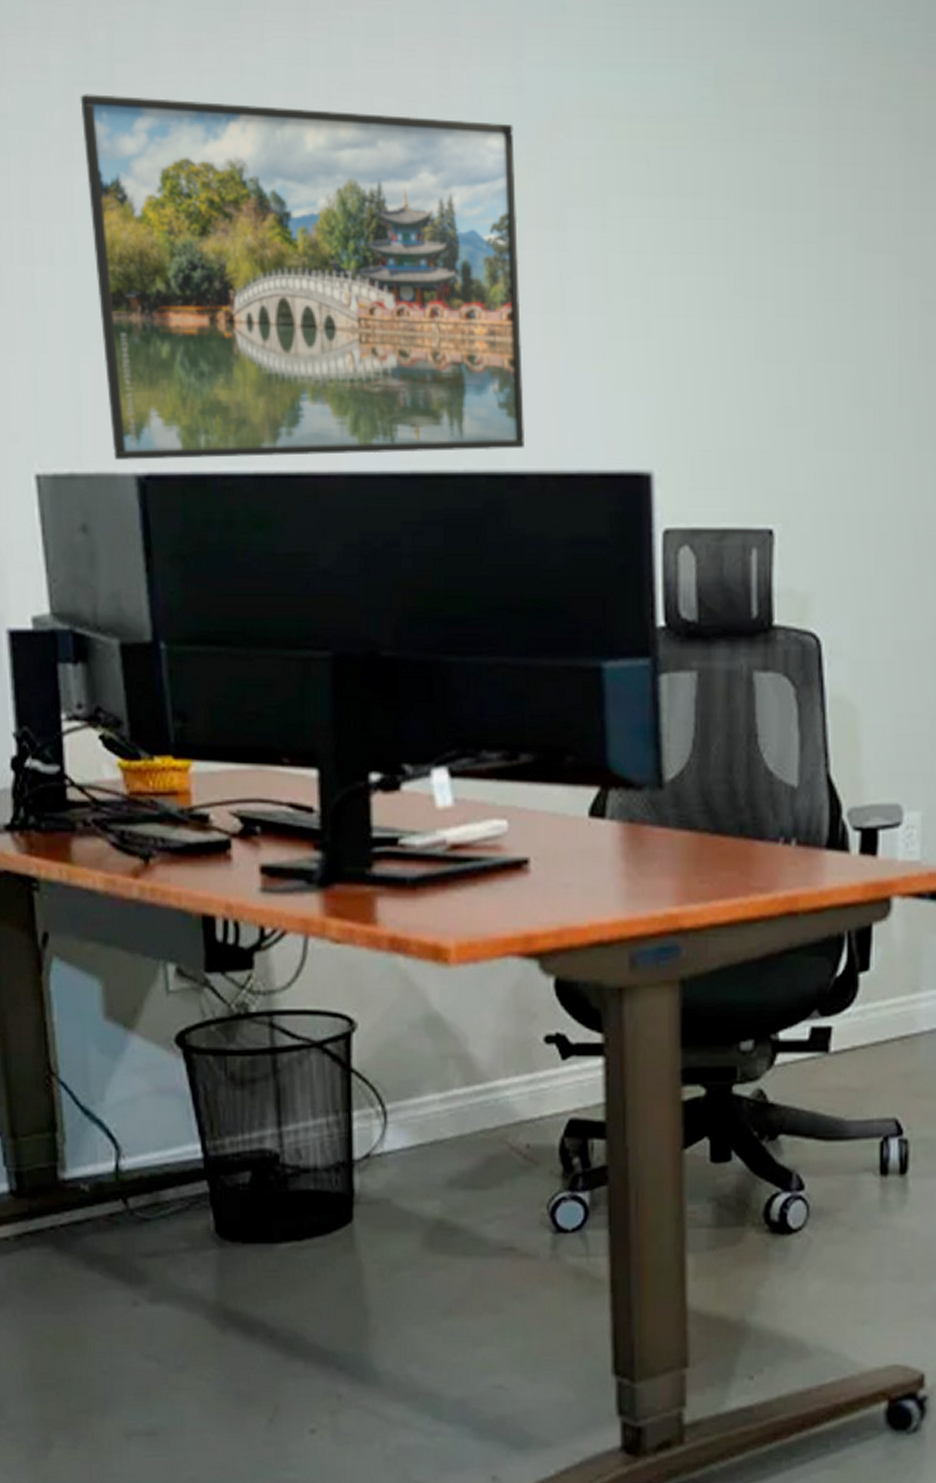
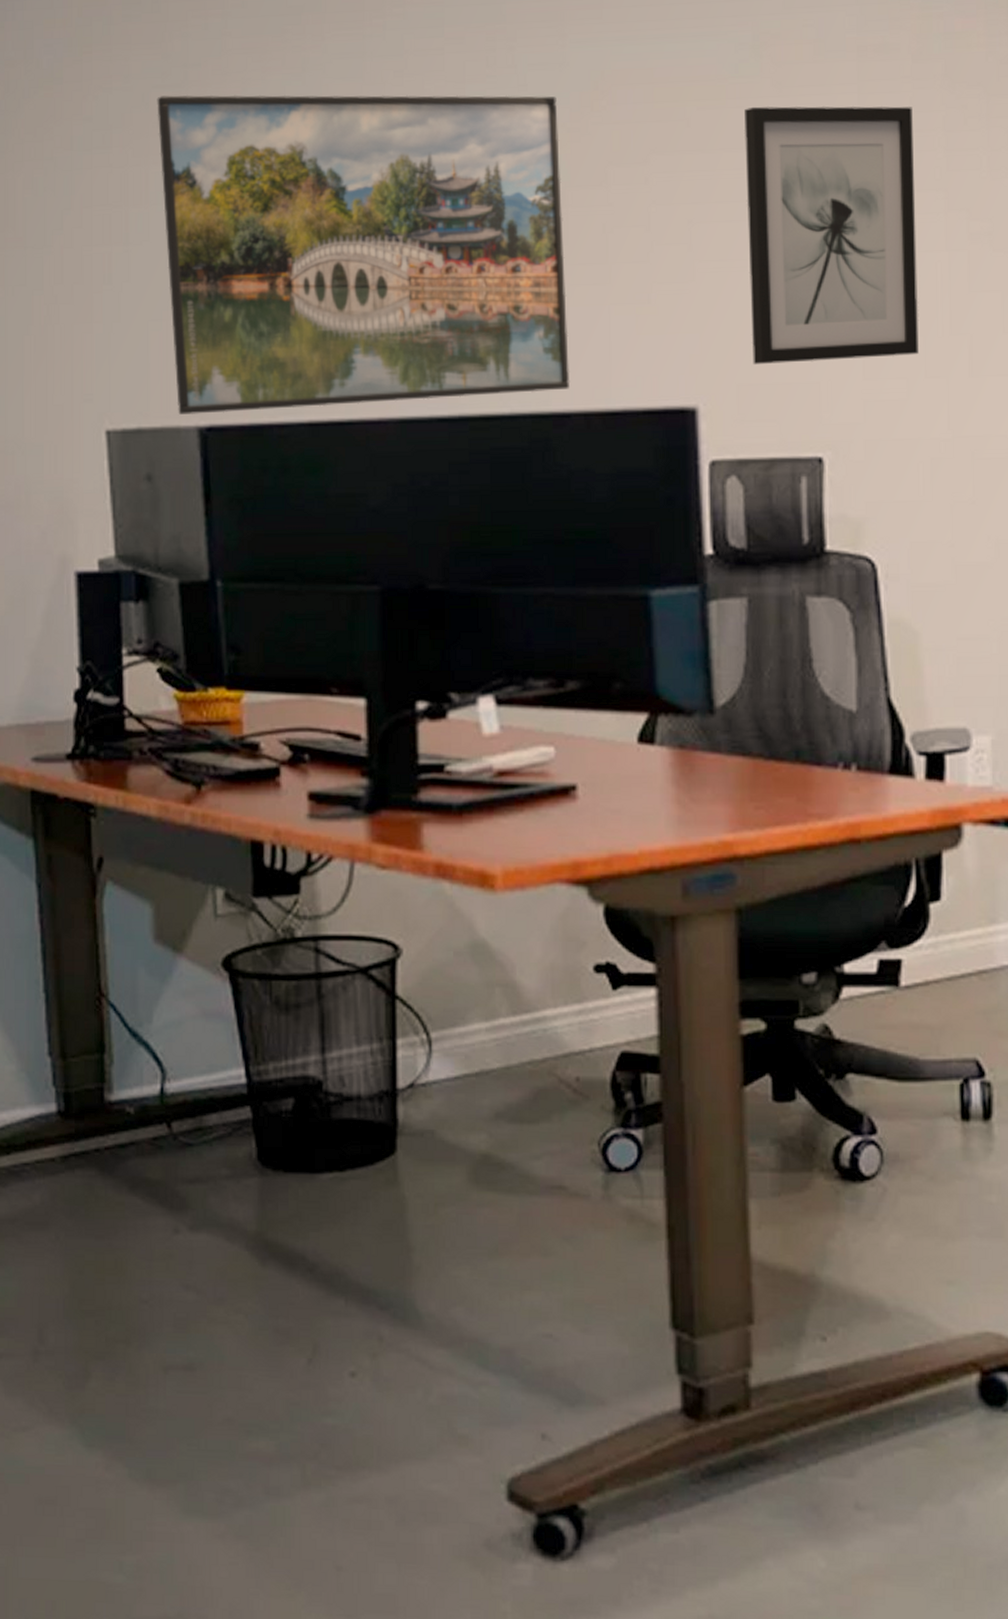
wall art: none [705,150,871,429] -> present [745,106,919,364]

